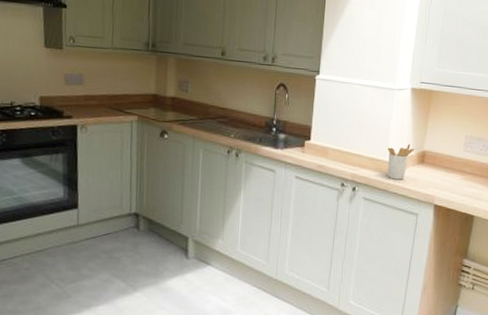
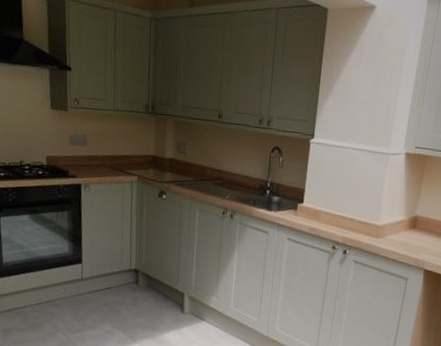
utensil holder: present [387,144,415,180] -> none [378,208,407,244]

